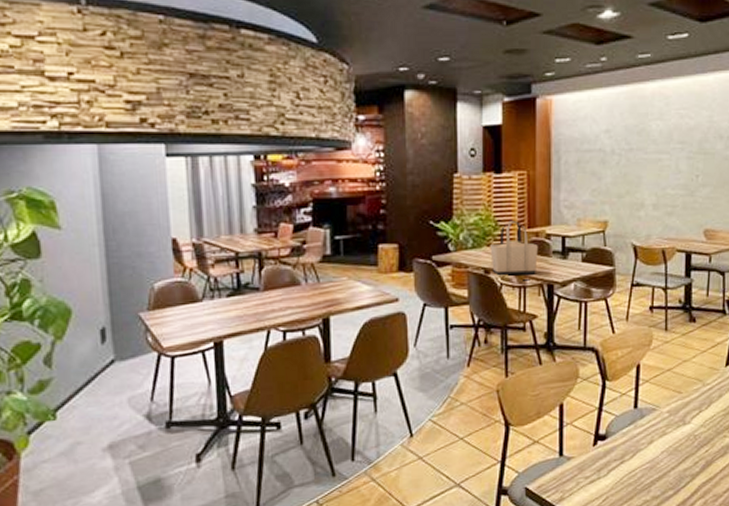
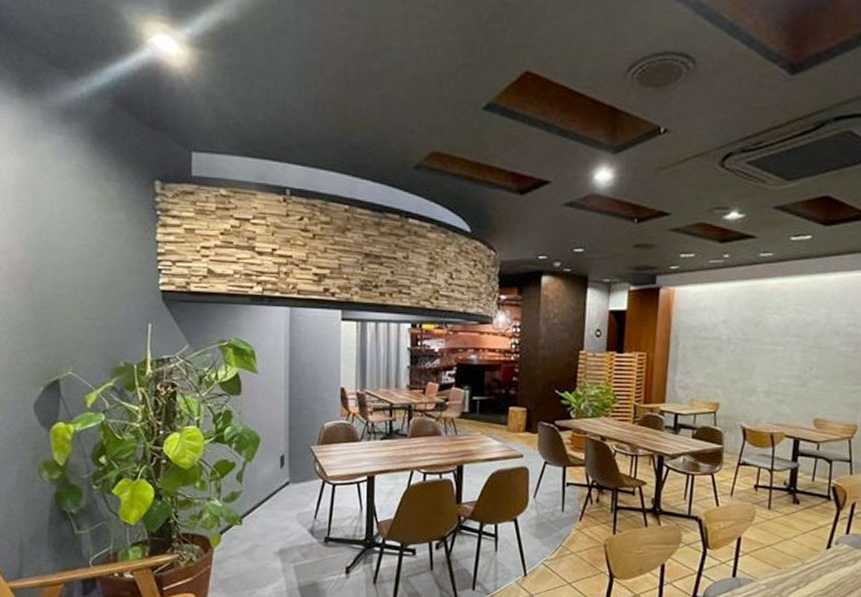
shopping bag: present [490,220,538,276] -> none [607,395,652,446]

